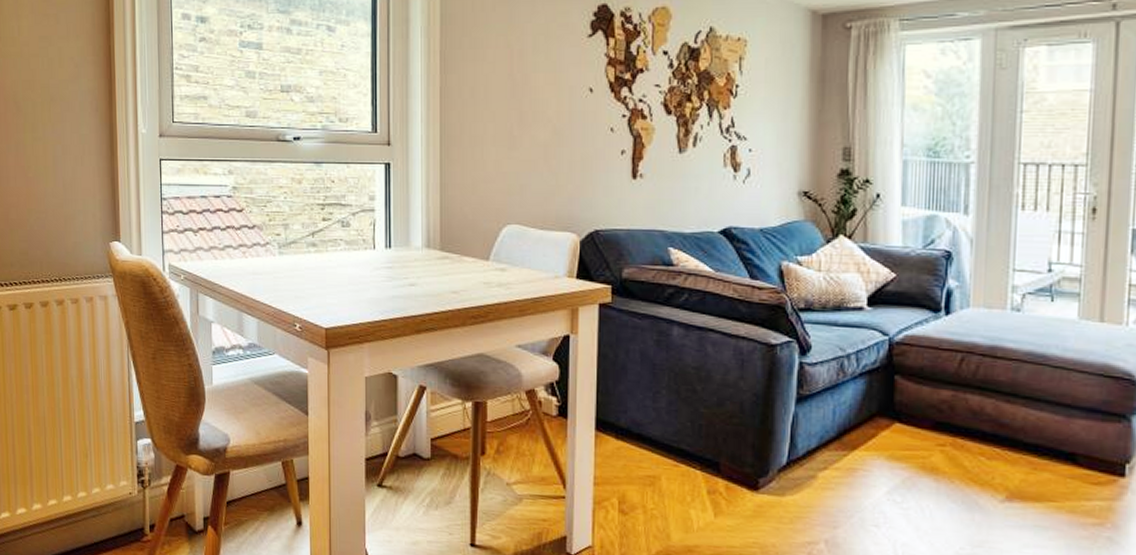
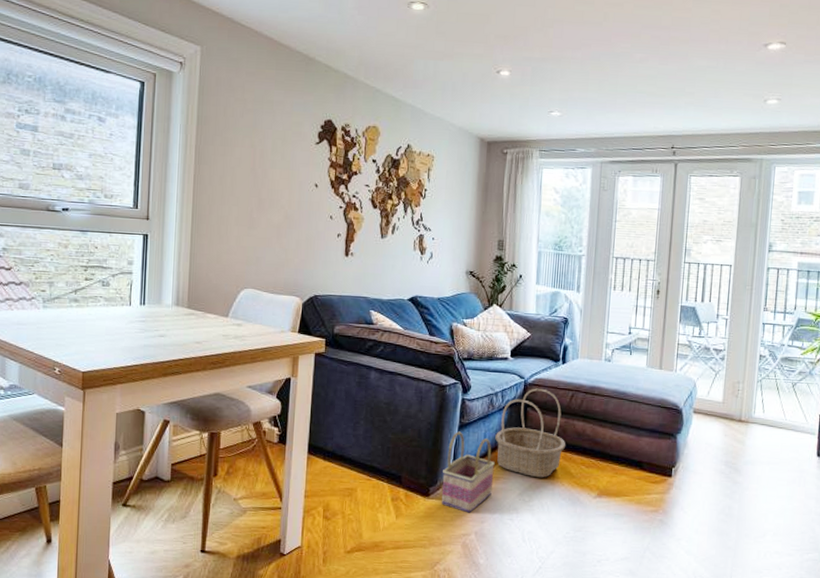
basket: none [775,405,850,515] -> present [441,431,495,513]
basket: none [849,348,954,472] -> present [495,388,565,478]

